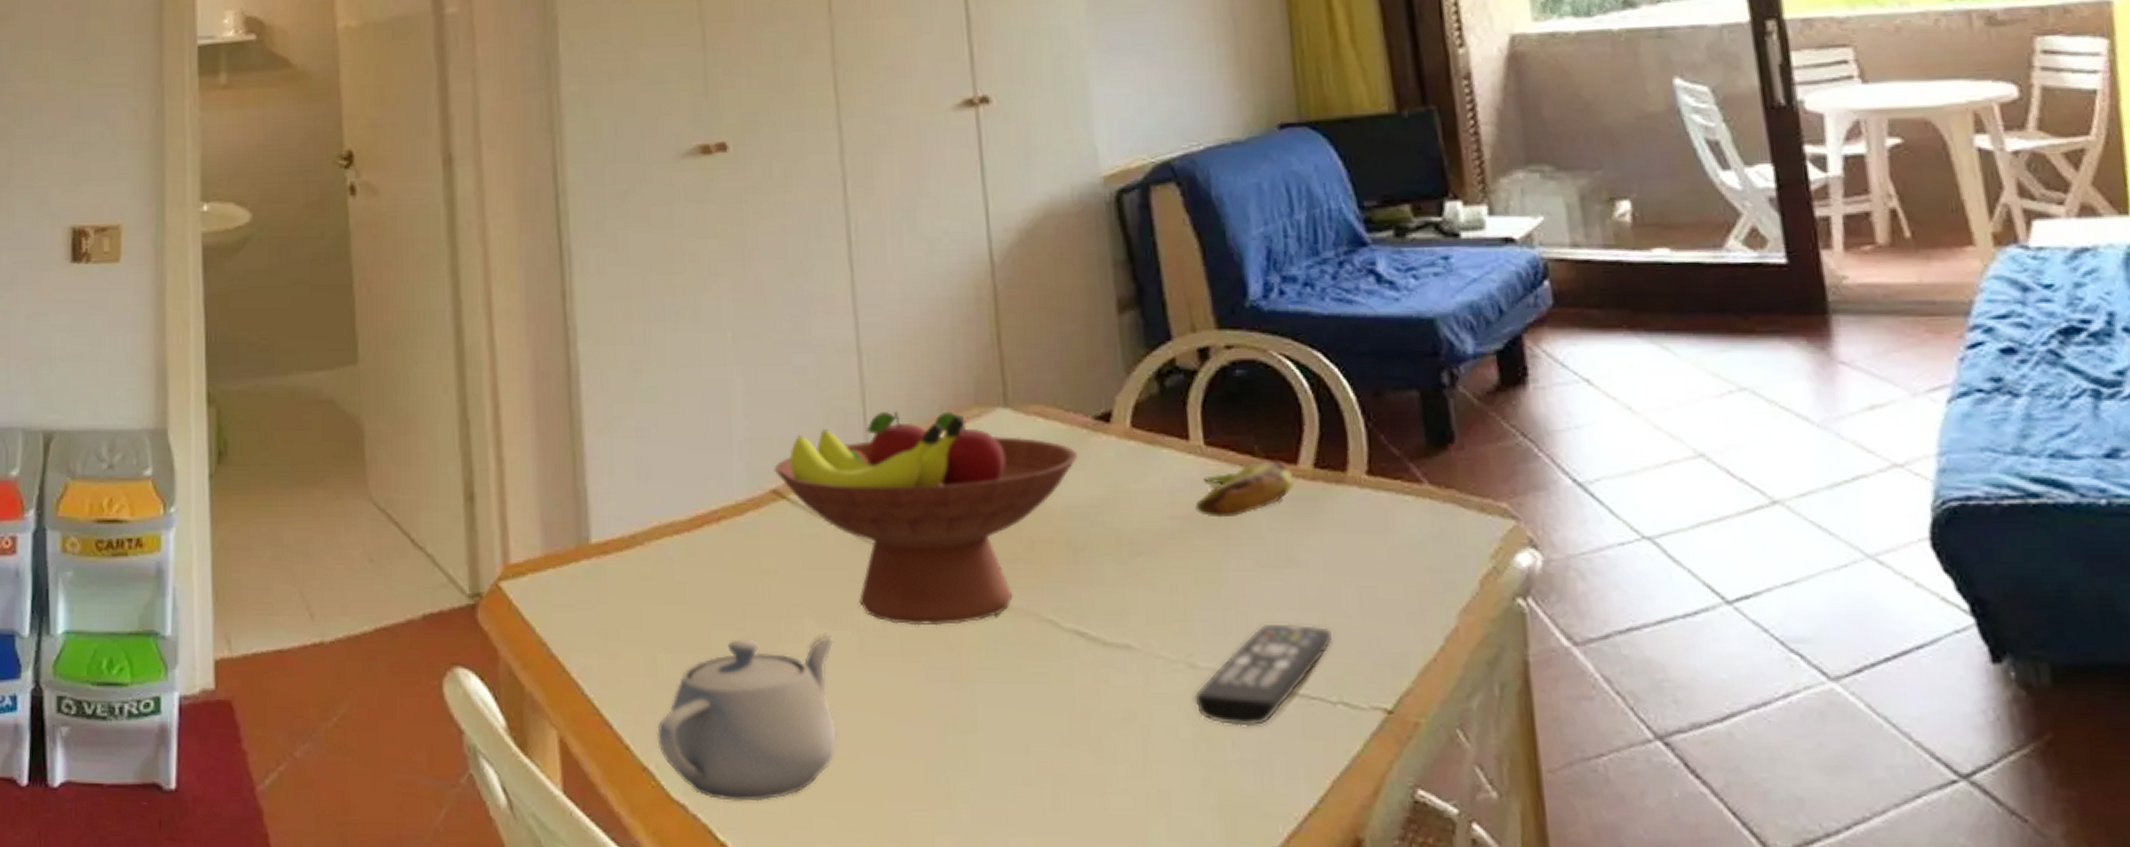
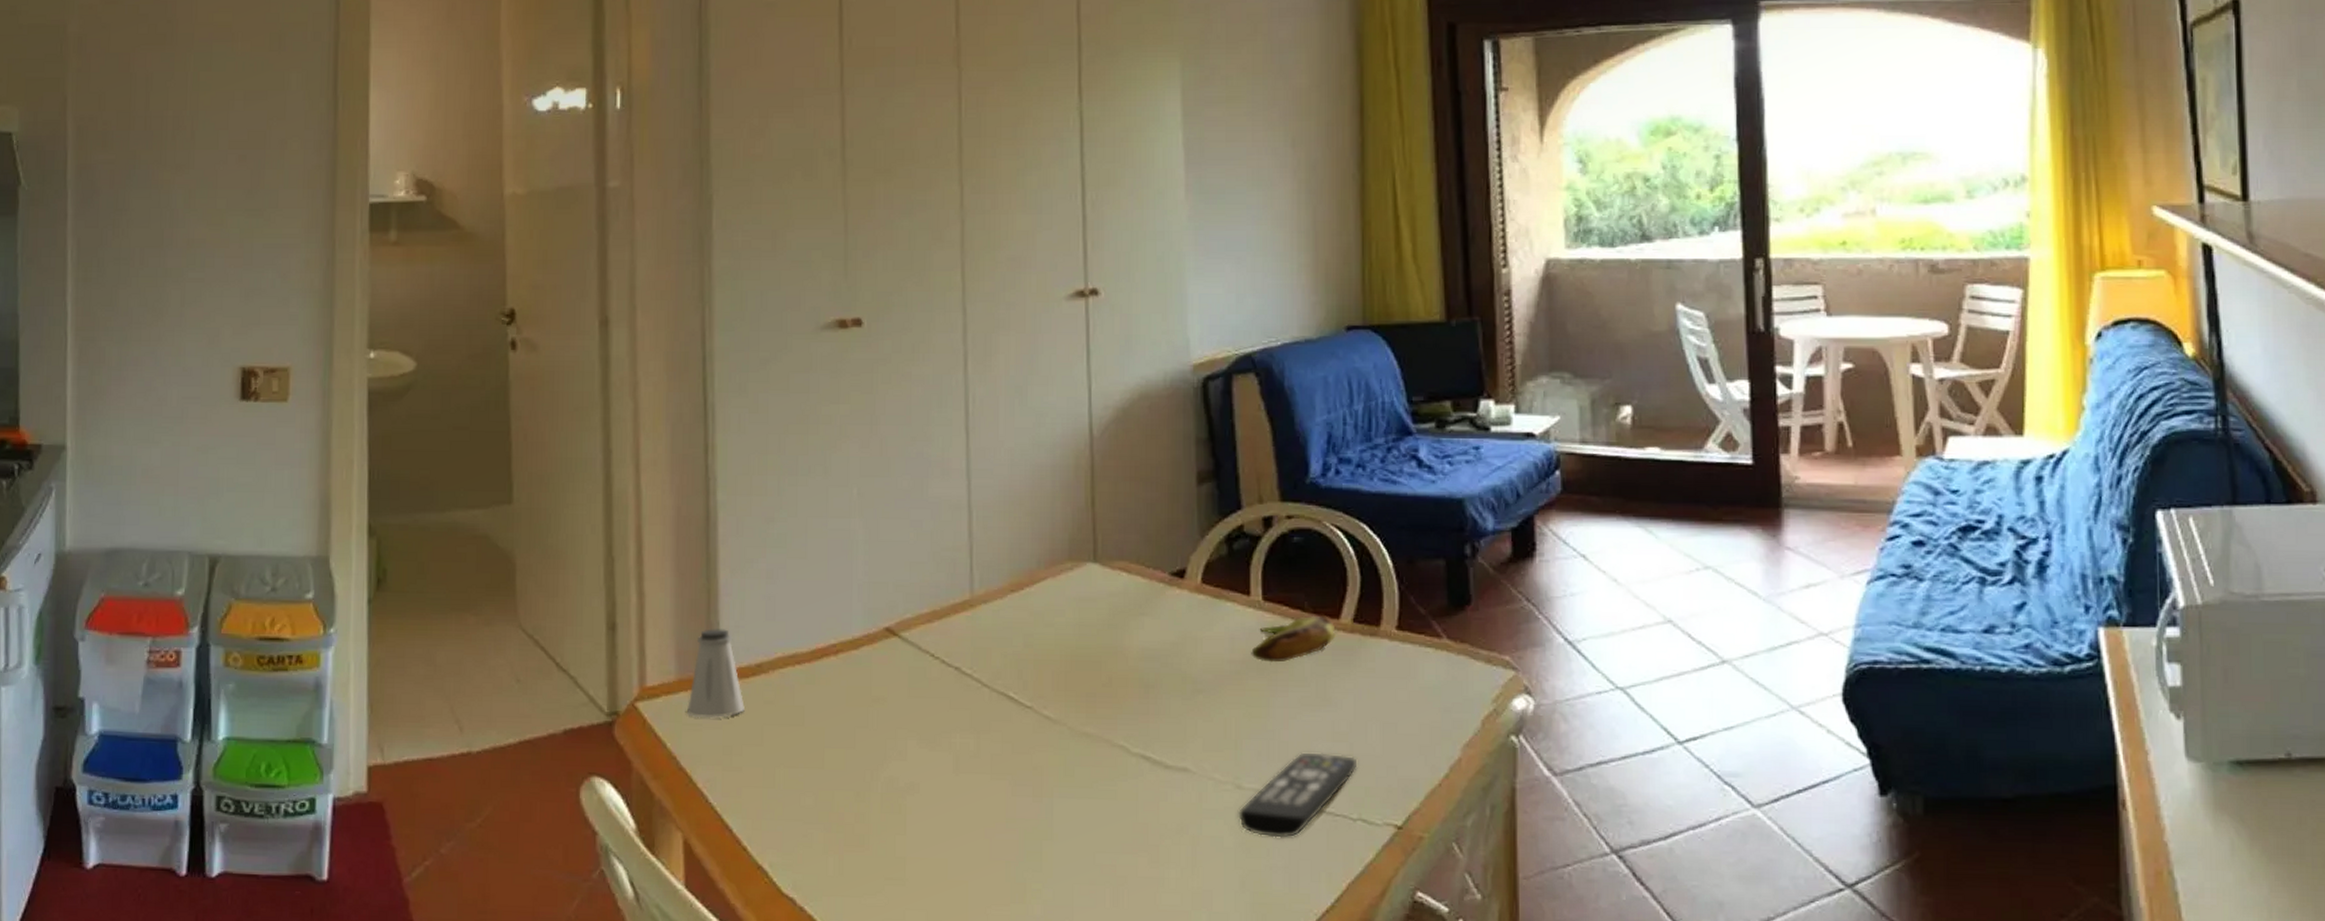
saltshaker: none [556,496,620,599] -> present [687,629,745,719]
teapot: present [657,636,837,802] -> none [772,755,933,897]
fruit bowl: present [774,410,1077,626] -> none [888,562,1154,749]

